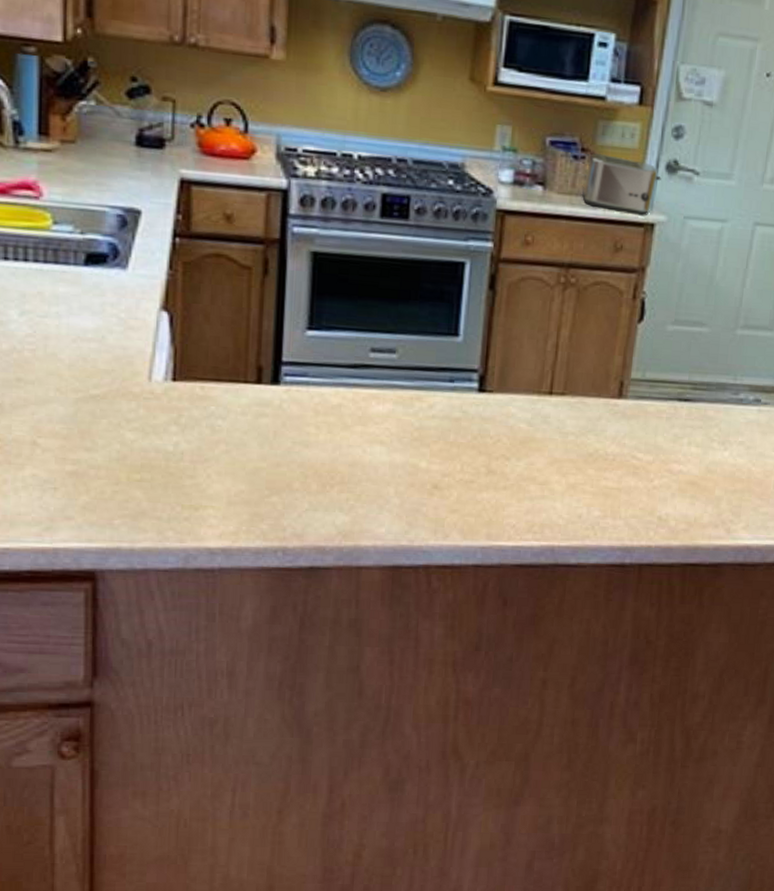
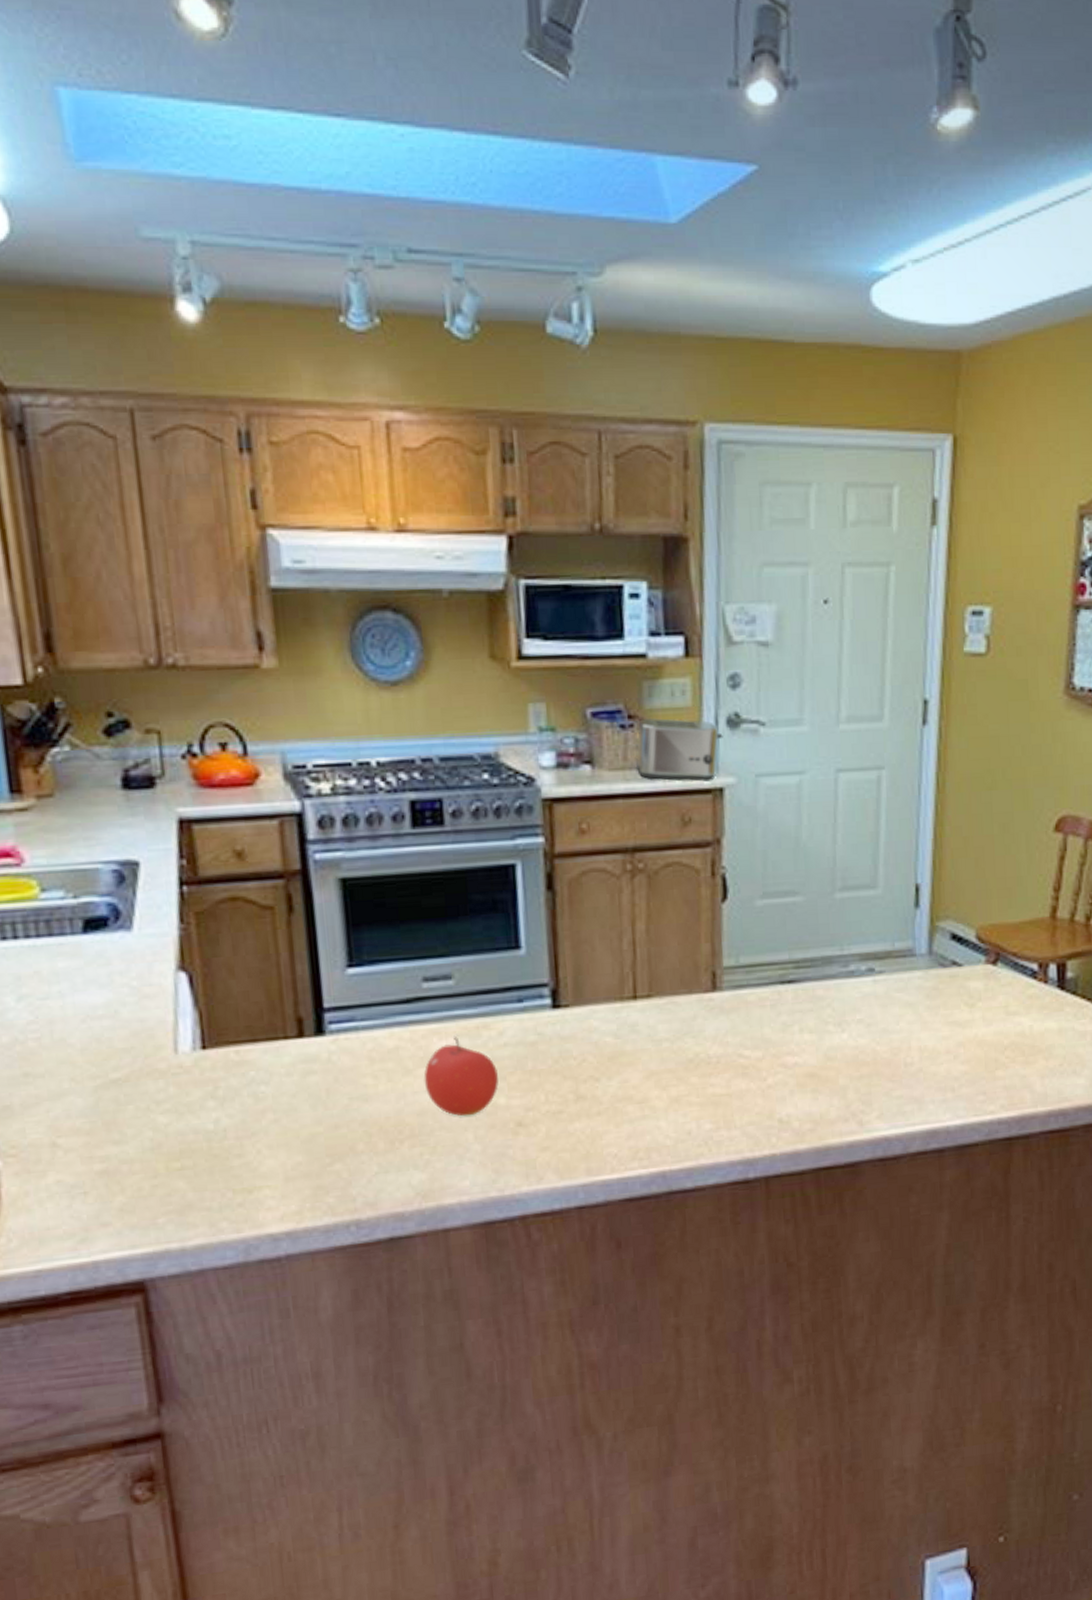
fruit: none [359,402,423,473] -> present [423,1035,499,1116]

